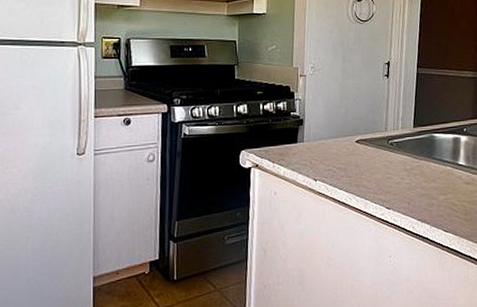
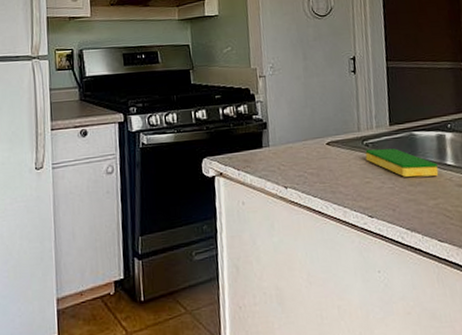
dish sponge: none [389,148,451,175] -> present [365,148,439,178]

